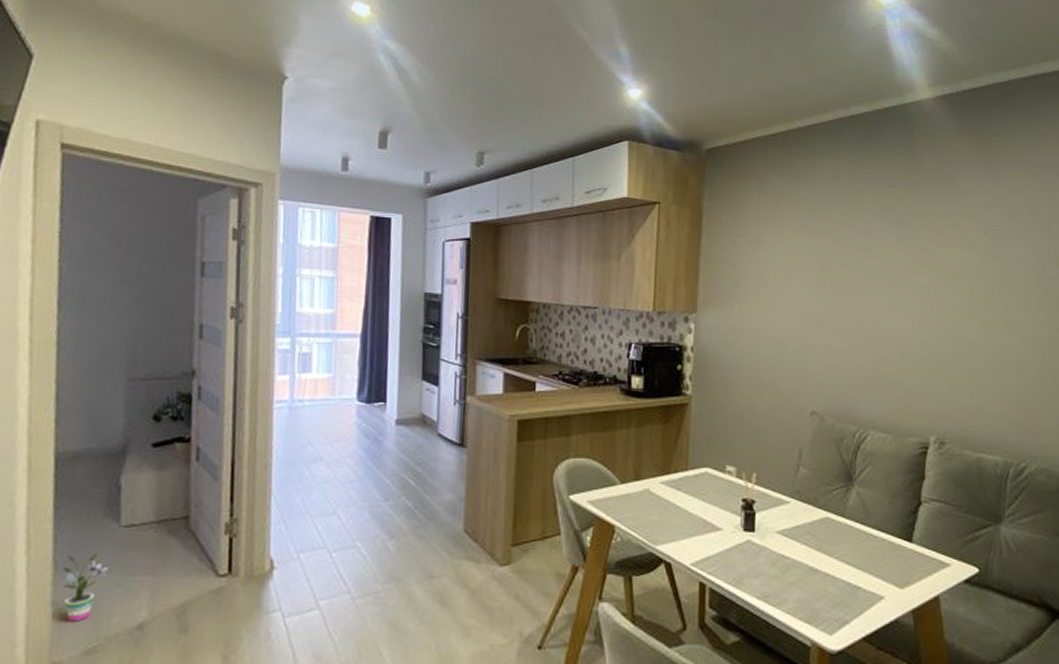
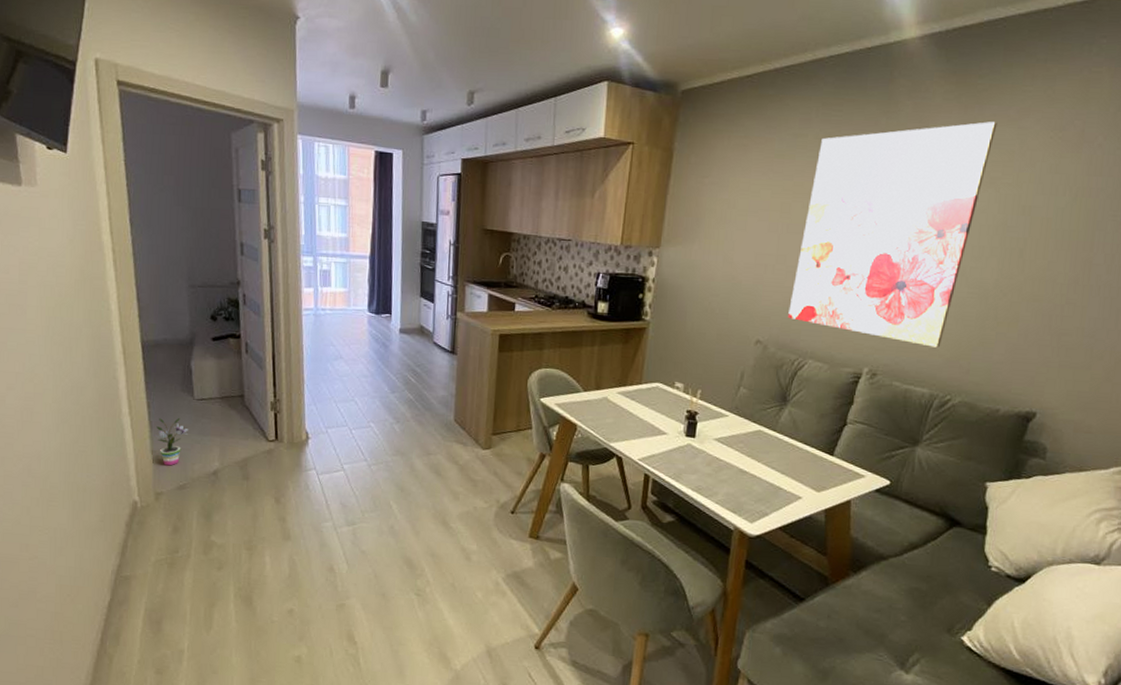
wall art: none [842,176,1020,409] -> present [788,121,997,348]

